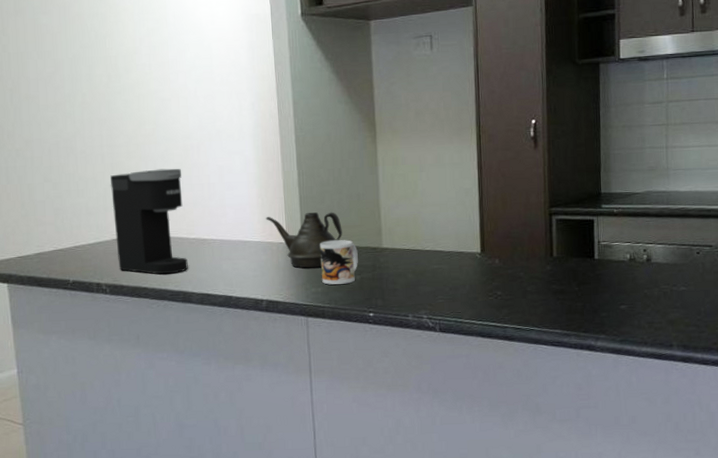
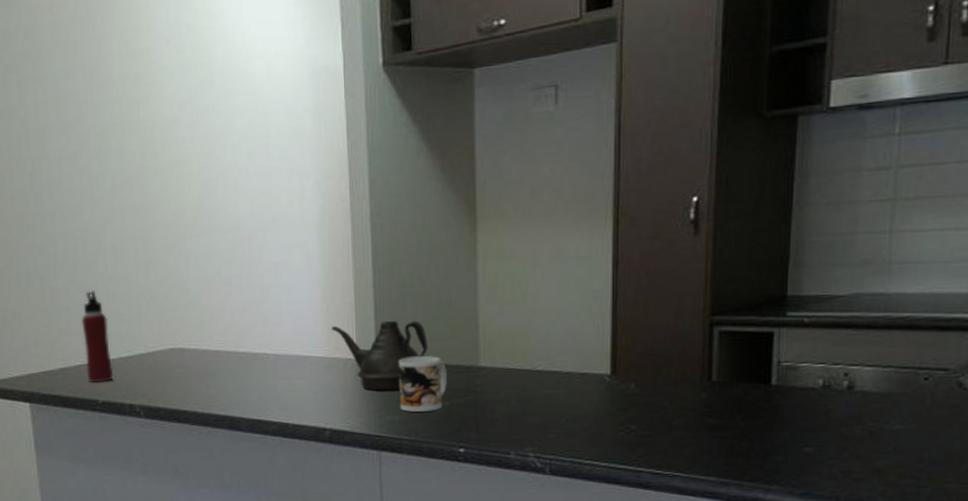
water bottle: none [55,188,83,266] -> present [81,291,114,383]
coffee maker: present [110,168,188,275] -> none [144,266,236,396]

